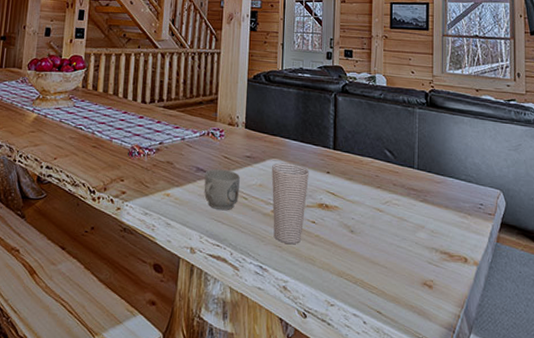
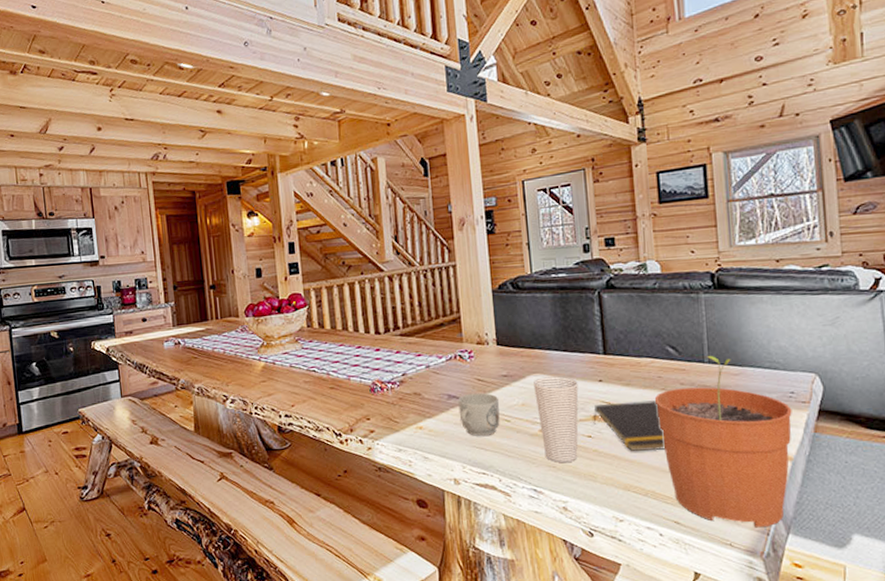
notepad: none [318,194,377,243] -> present [593,400,666,451]
plant pot: none [371,162,480,325] -> present [654,355,792,528]

